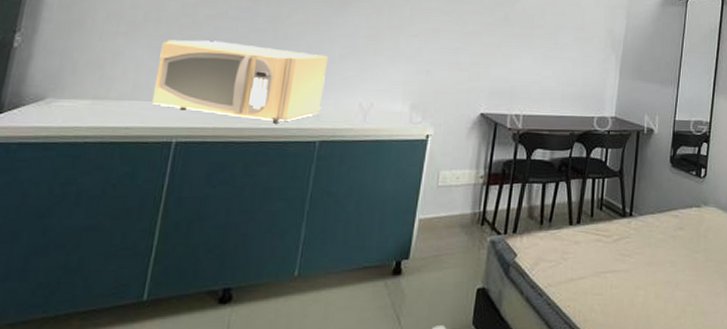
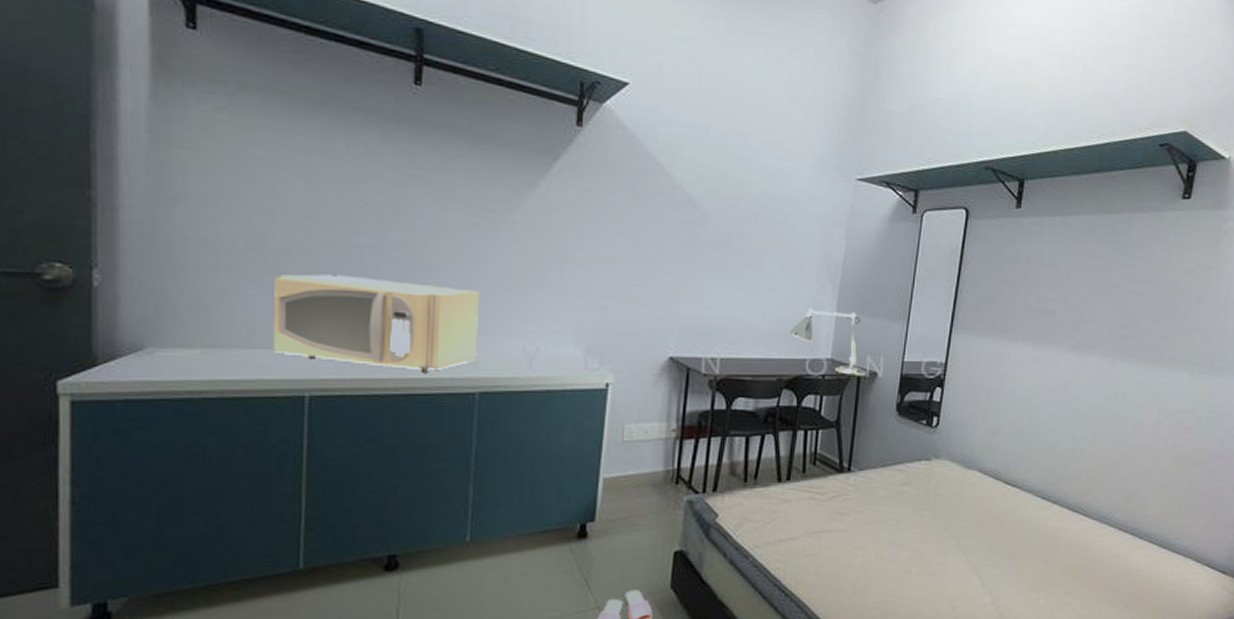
desk lamp: none [580,74,647,133] -> present [789,308,869,377]

